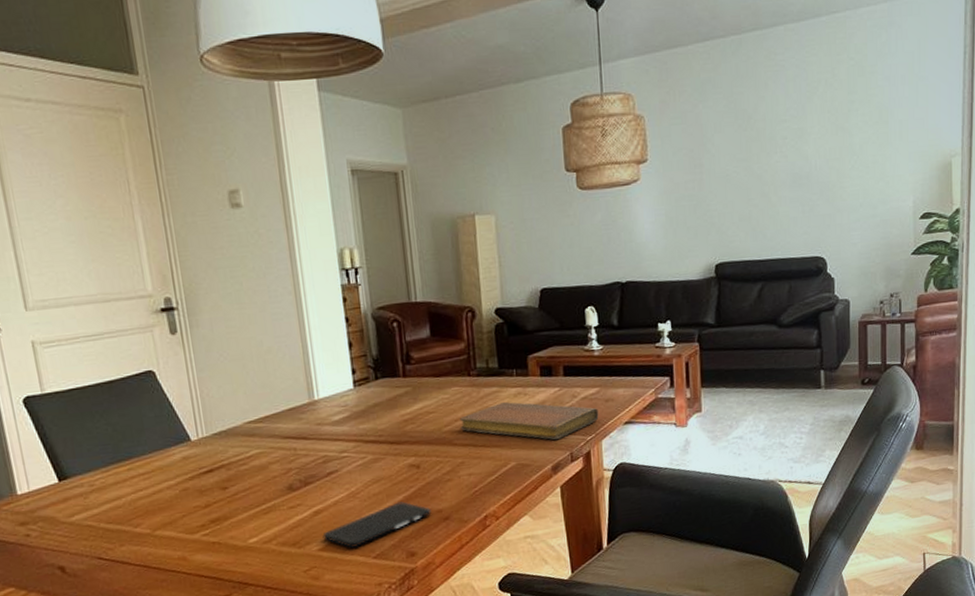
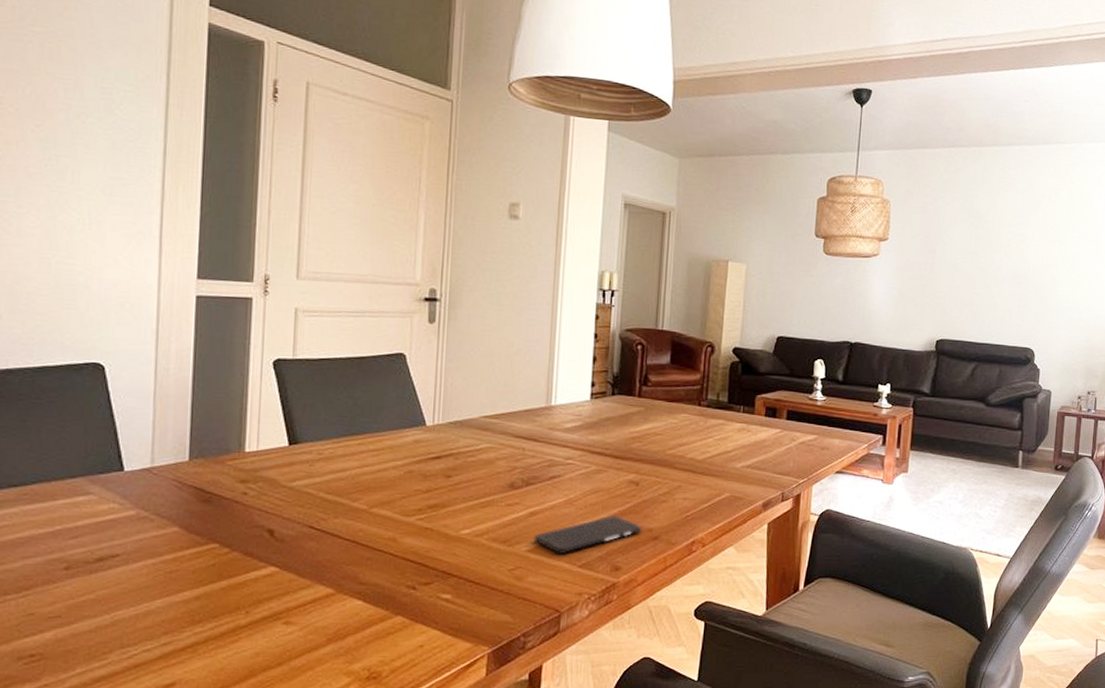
notebook: present [460,402,599,440] -> none [684,435,814,479]

